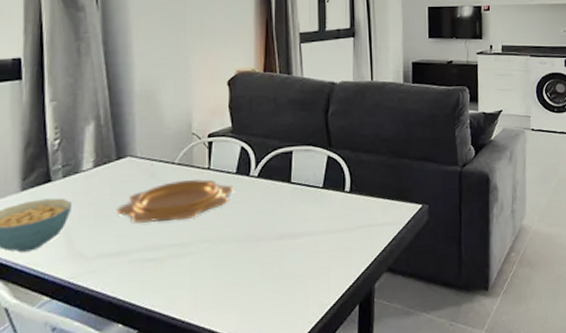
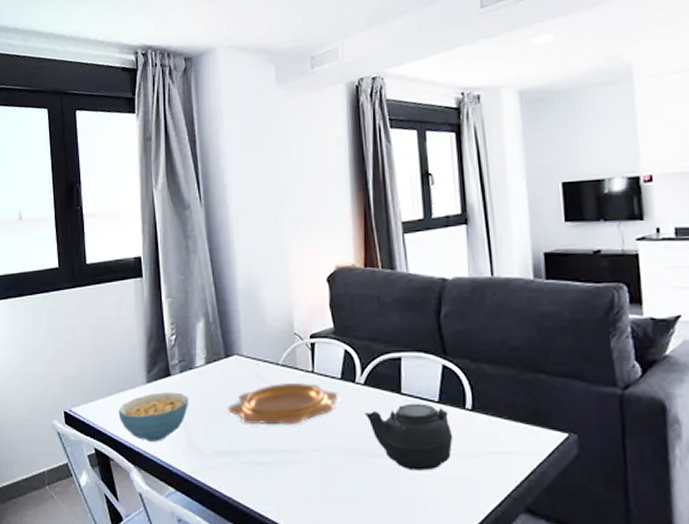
teapot: none [256,189,333,249] -> present [364,403,453,471]

